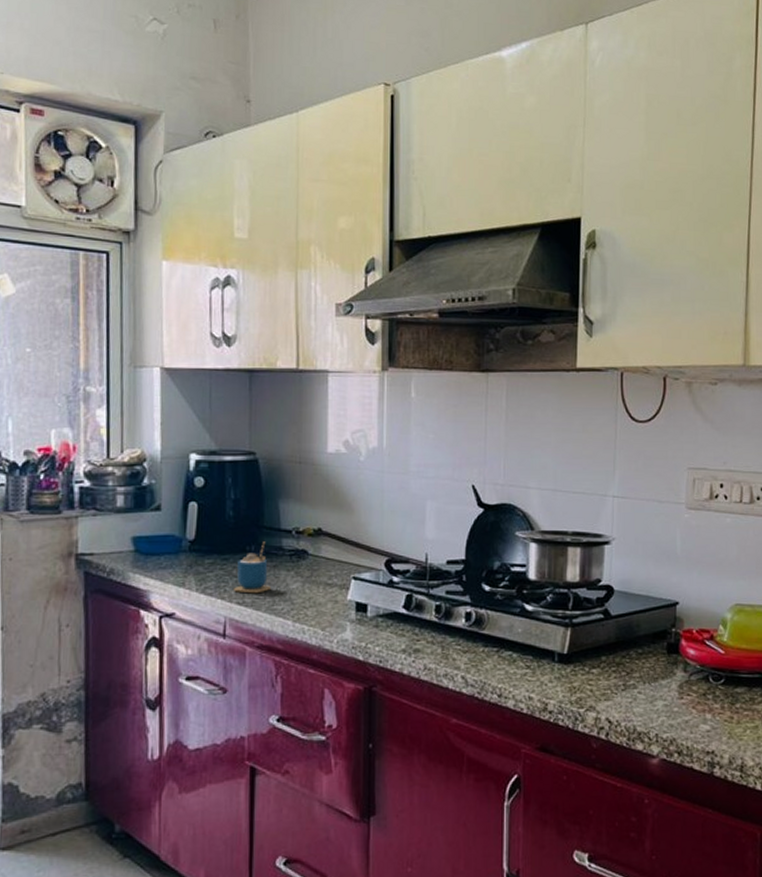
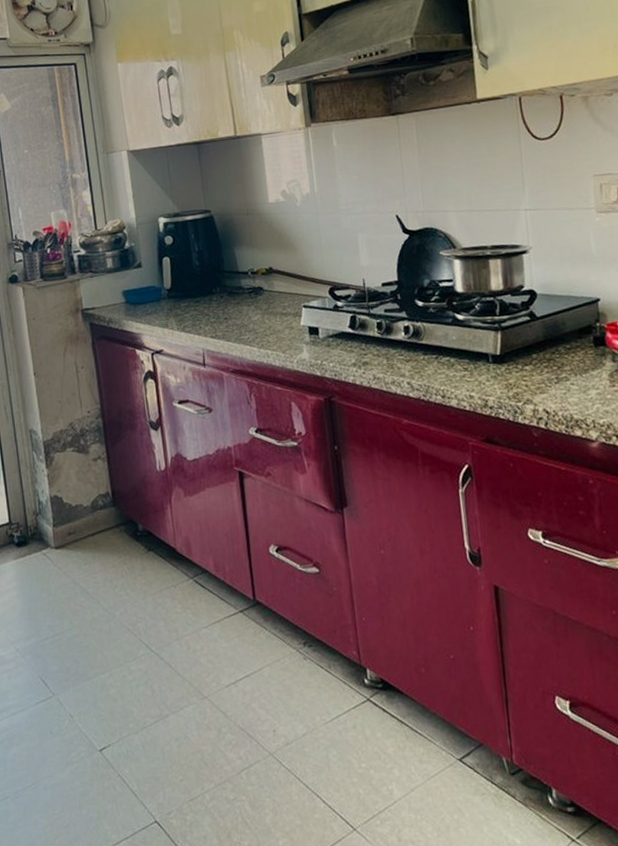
cup: present [234,541,270,594] -> none [207,283,236,328]

